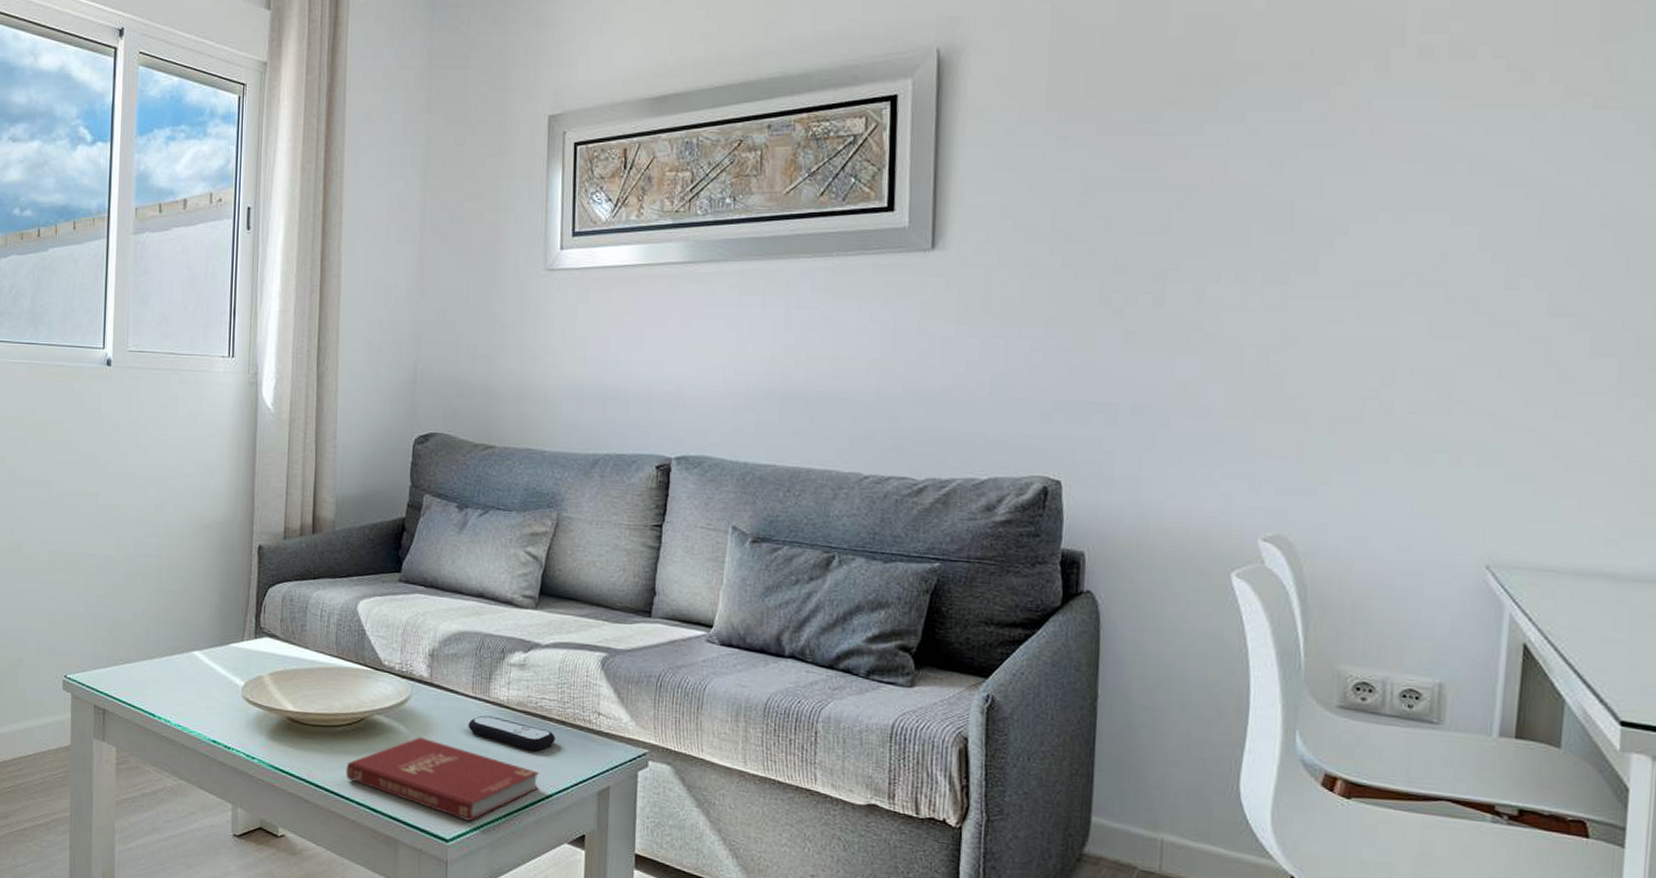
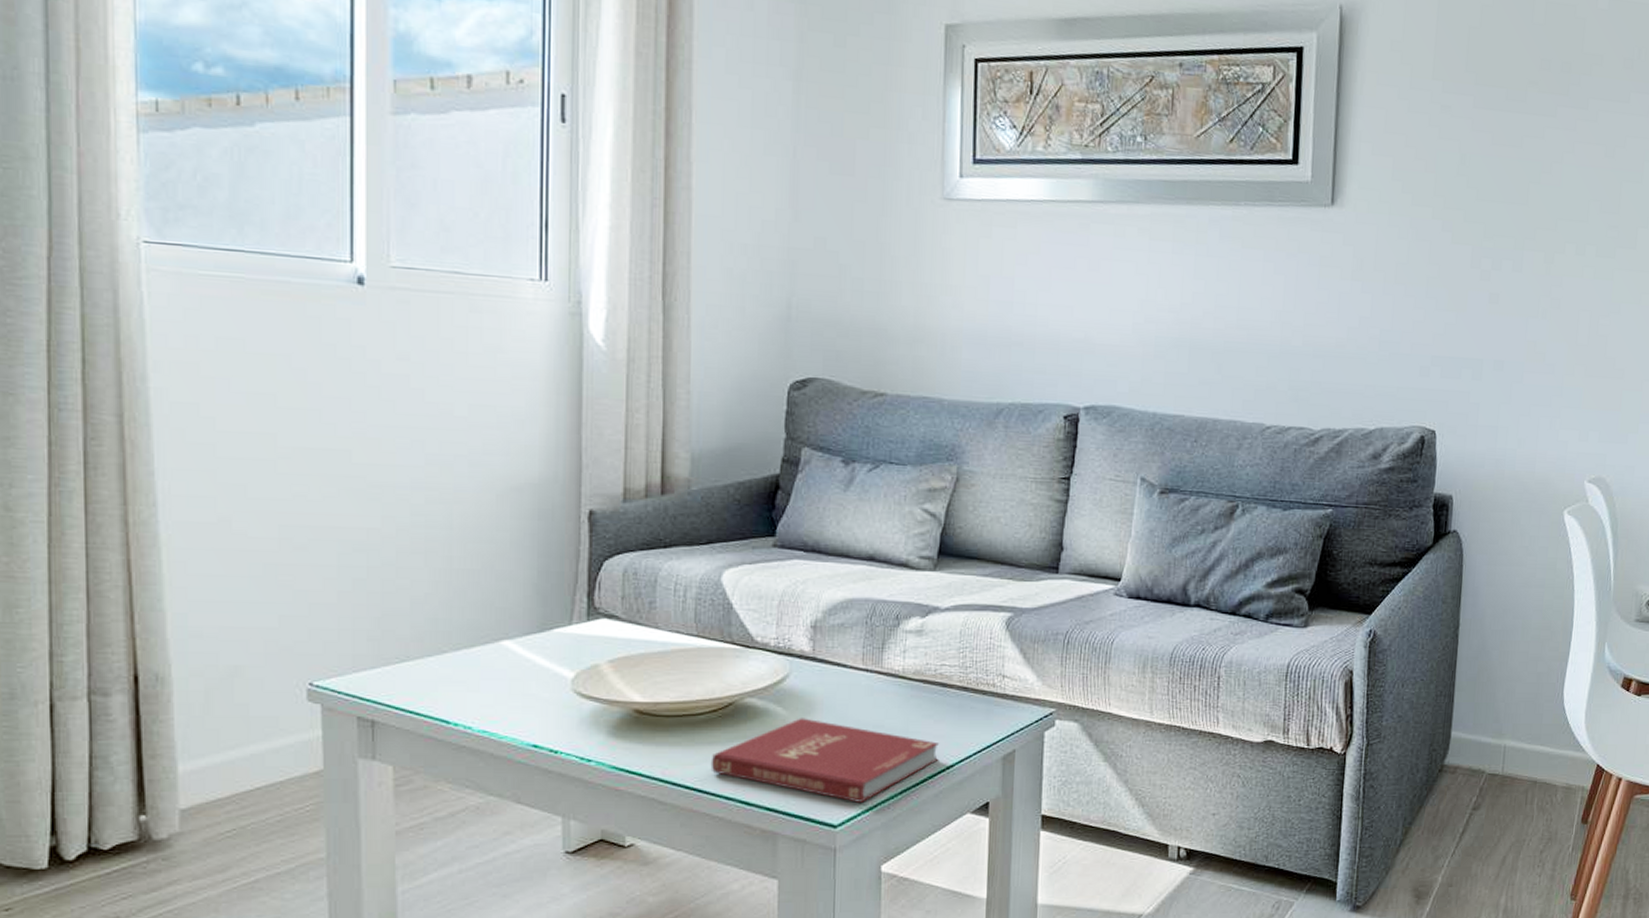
remote control: present [468,715,556,751] -> none [858,688,957,720]

